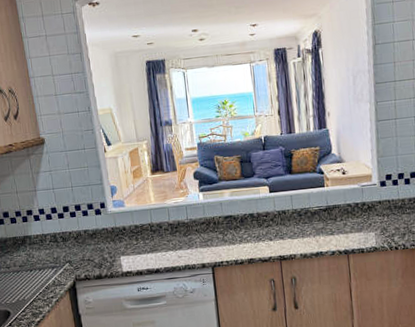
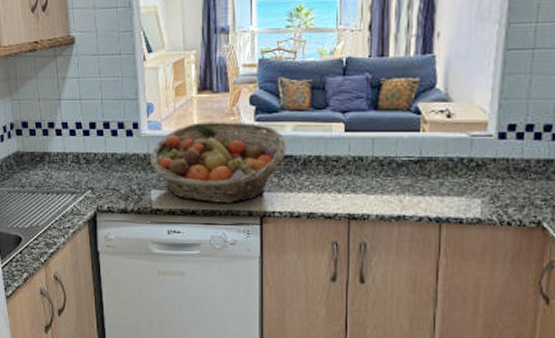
fruit basket: none [116,193,227,261] -> present [149,122,286,203]

